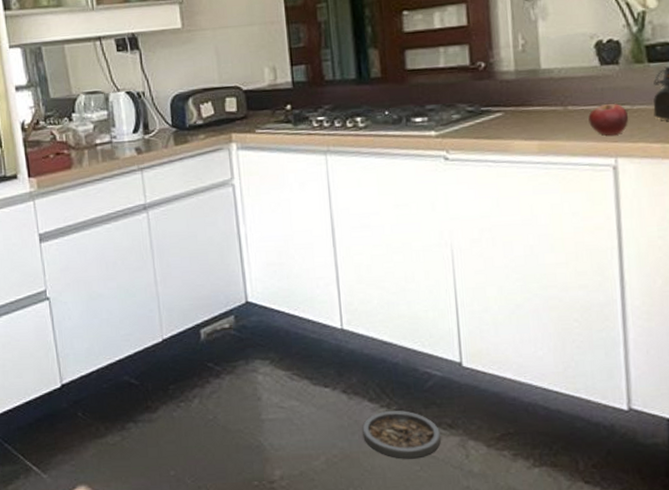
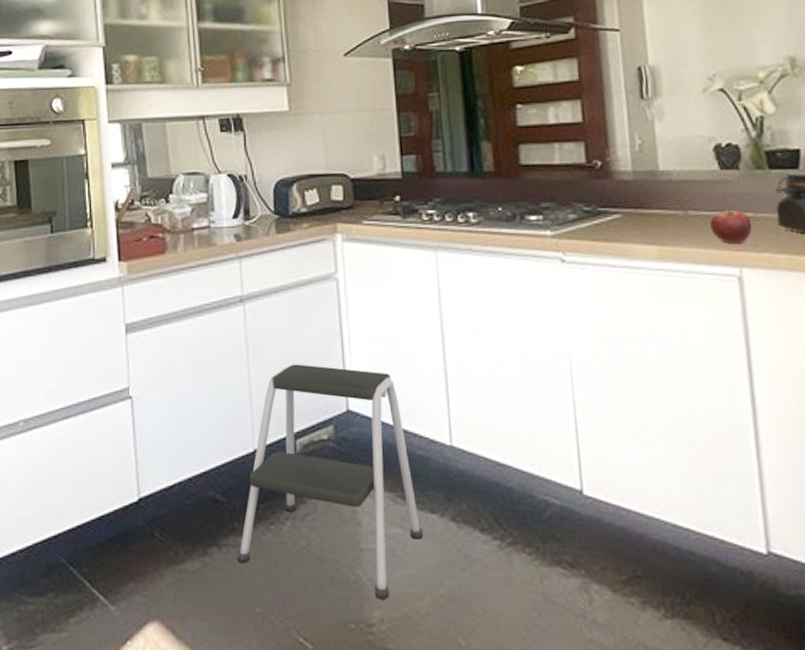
step stool: none [151,263,318,460] -> present [236,364,424,599]
pet bowl: present [362,410,441,459] -> none [473,544,561,603]

